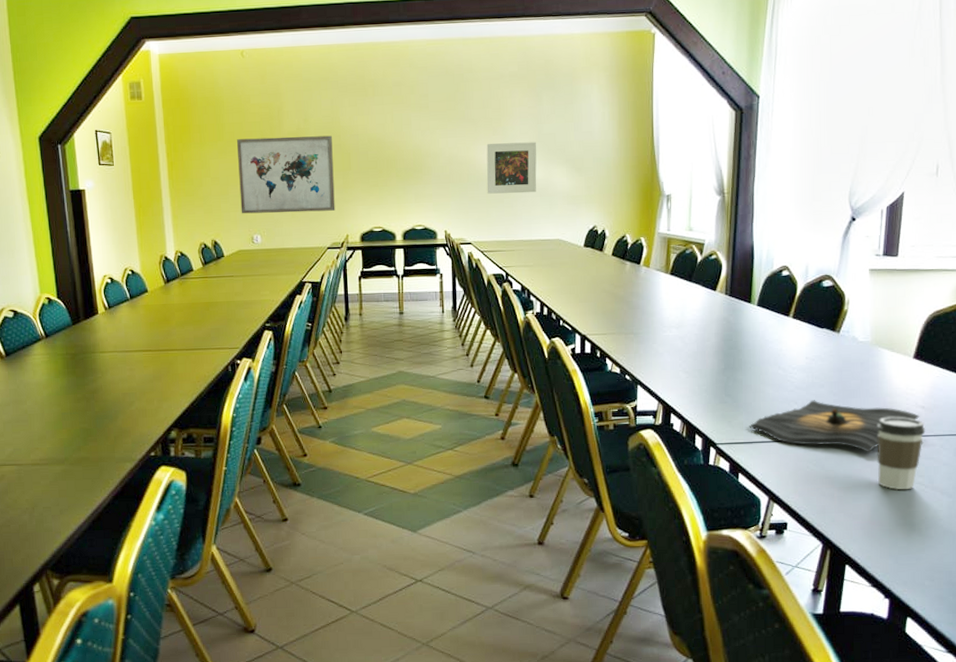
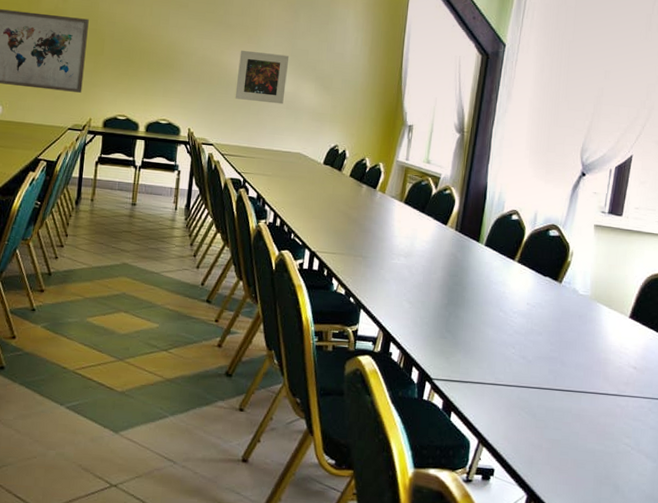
tequila: present [749,400,920,453] -> none [466,346,631,407]
coffee cup: present [877,416,926,491] -> none [585,373,636,450]

